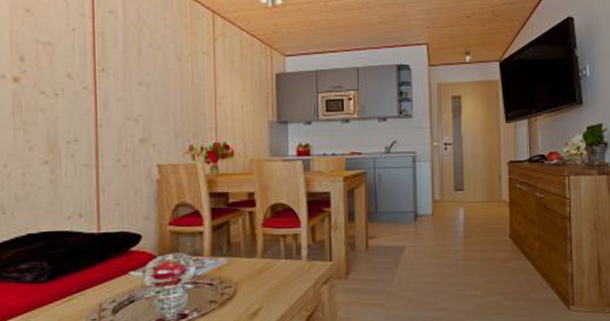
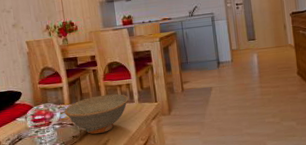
dish: none [202,246,295,300] -> present [64,94,129,135]

